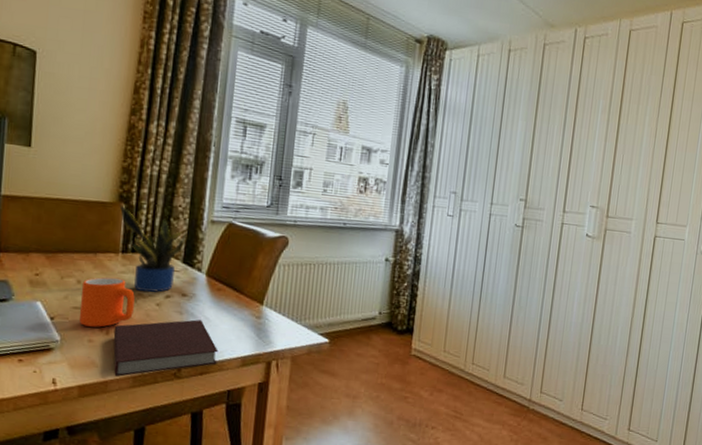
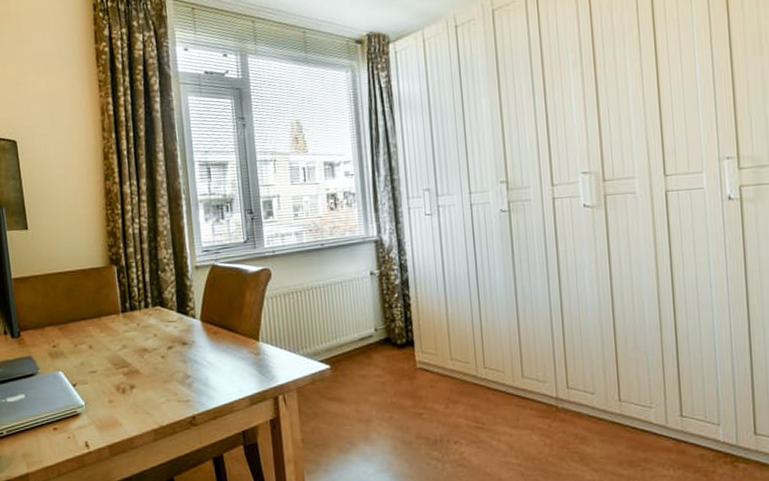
mug: present [80,277,135,328] -> none [94,337,143,388]
notebook: present [113,319,218,377] -> none [129,365,227,432]
potted plant: present [119,204,187,293] -> none [111,267,176,347]

